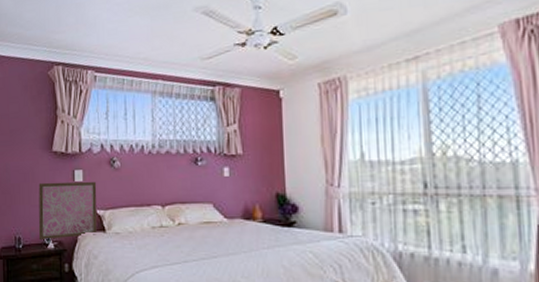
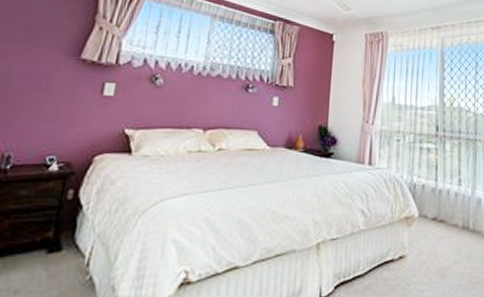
wall art: present [38,181,97,241] -> none [37,92,131,161]

